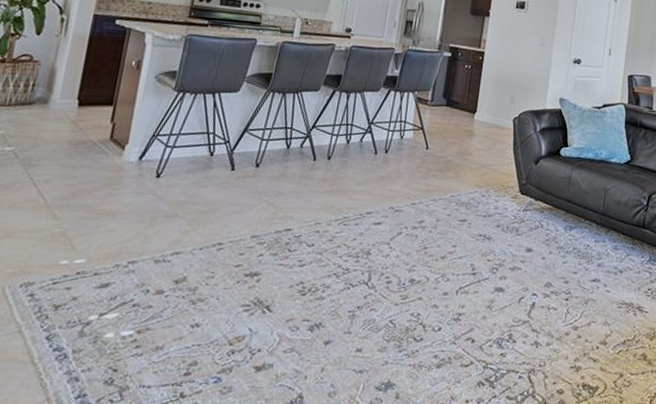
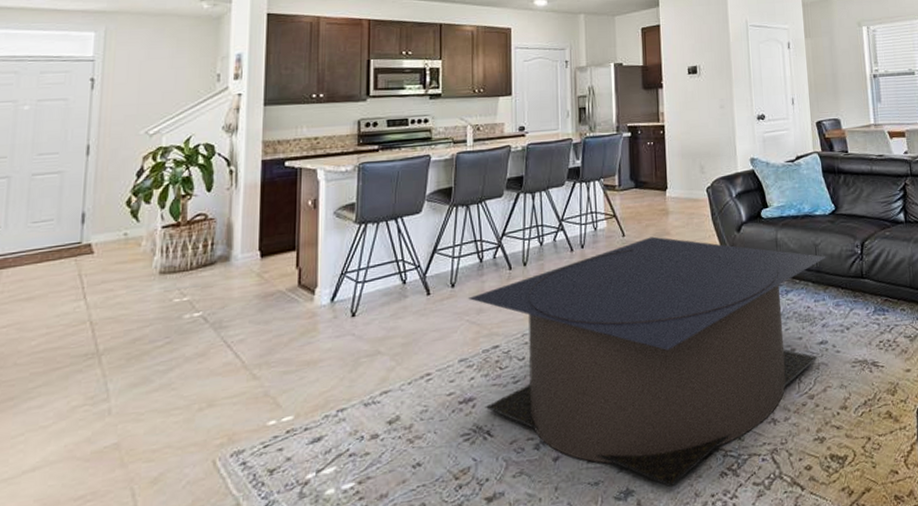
coffee table: none [268,154,614,387] -> present [468,236,826,488]

